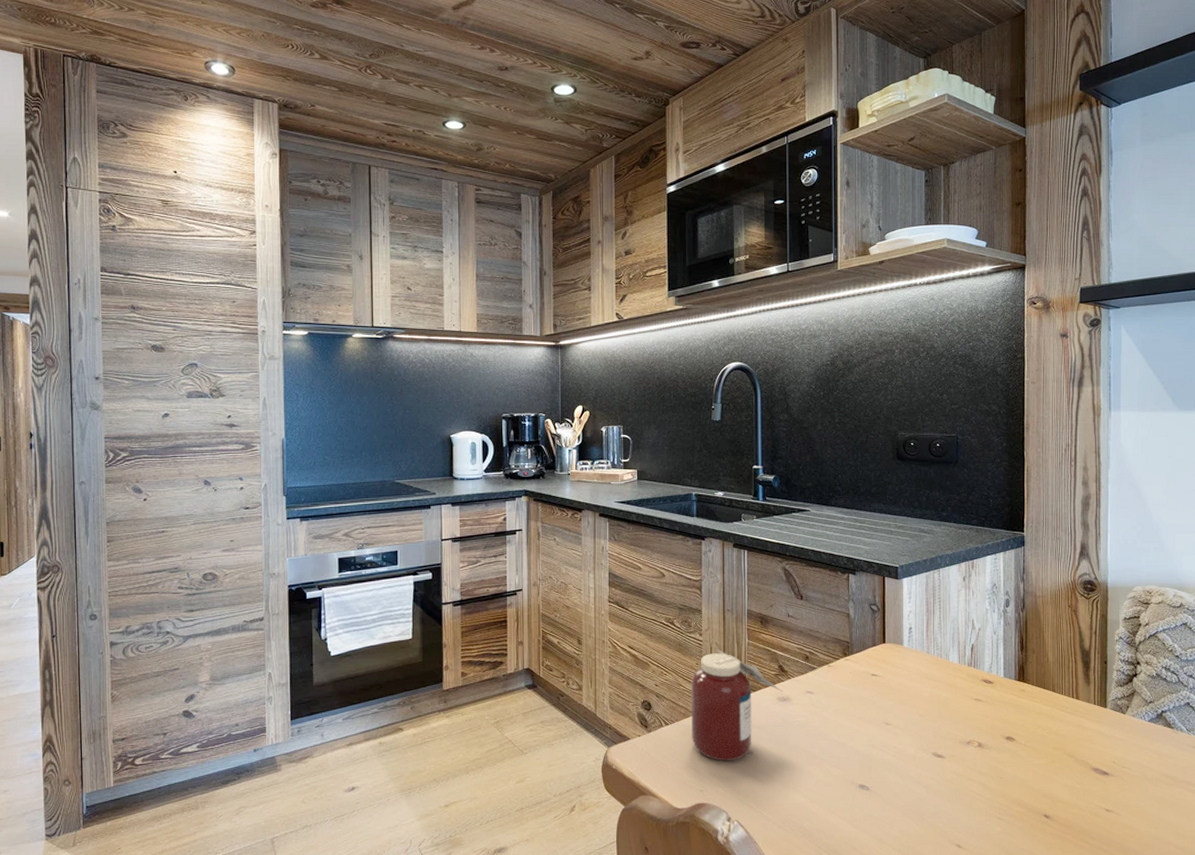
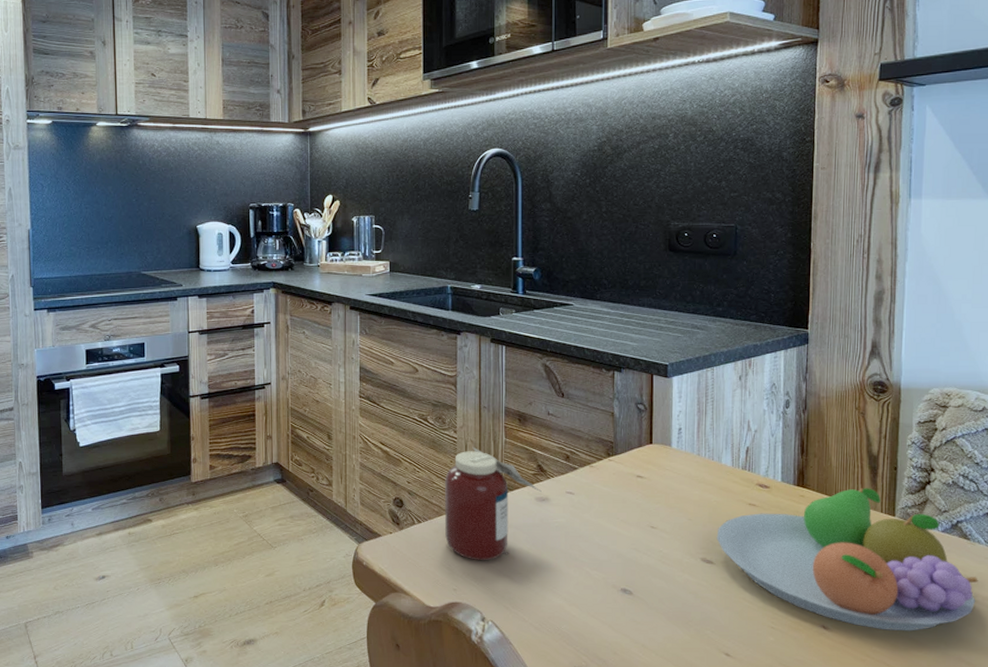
fruit bowl: none [946,681,1182,818] -> present [716,487,978,631]

